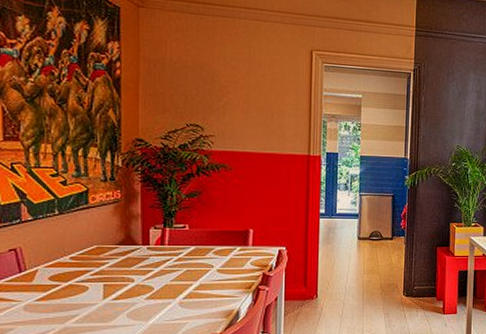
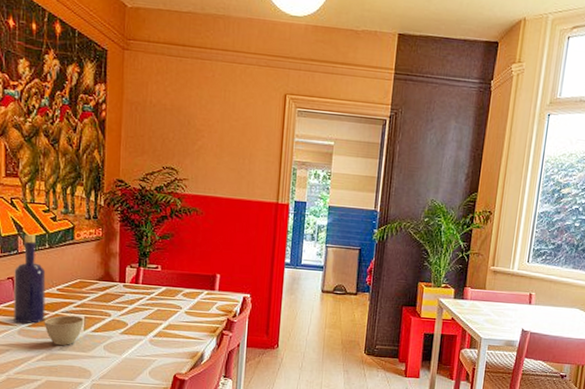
bottle: none [17,201,56,299] -> present [14,234,46,324]
cup: none [55,284,103,319] -> present [44,315,84,346]

